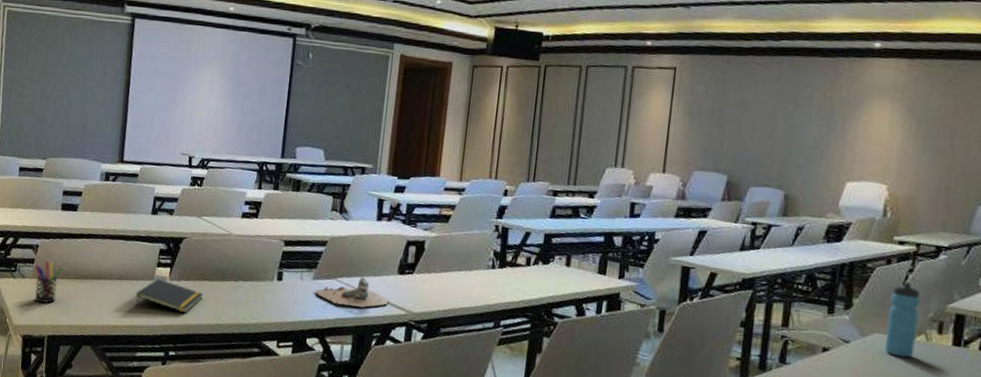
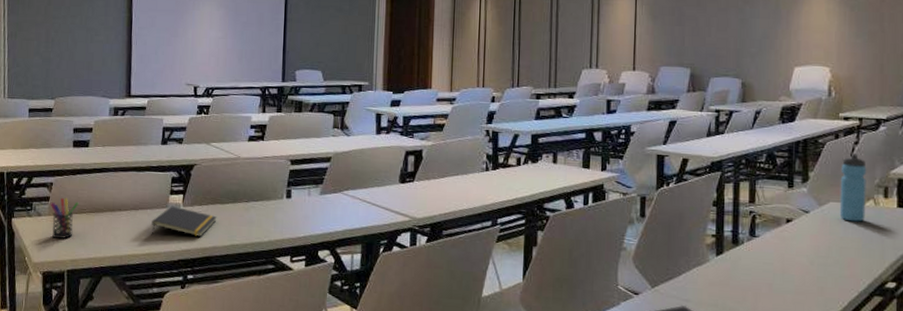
shoe: present [314,277,390,308] -> none [323,188,394,217]

